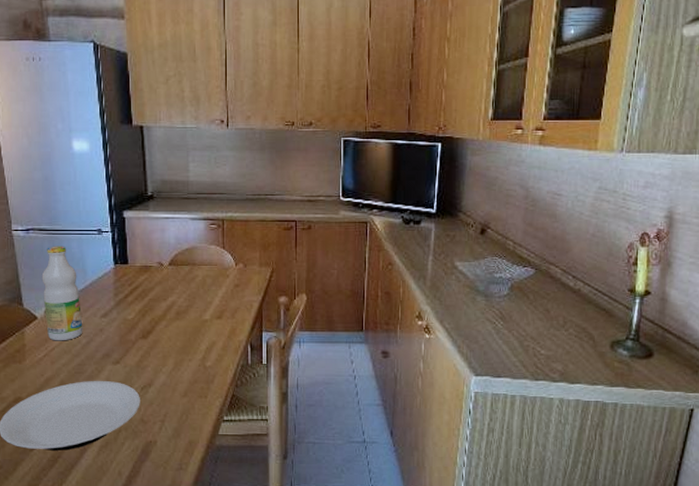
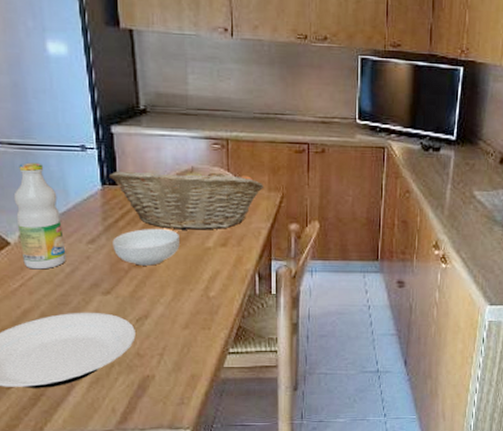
fruit basket: none [120,245,255,304] -> present [108,166,263,230]
cereal bowl: none [122,303,180,337] -> present [112,229,180,266]

